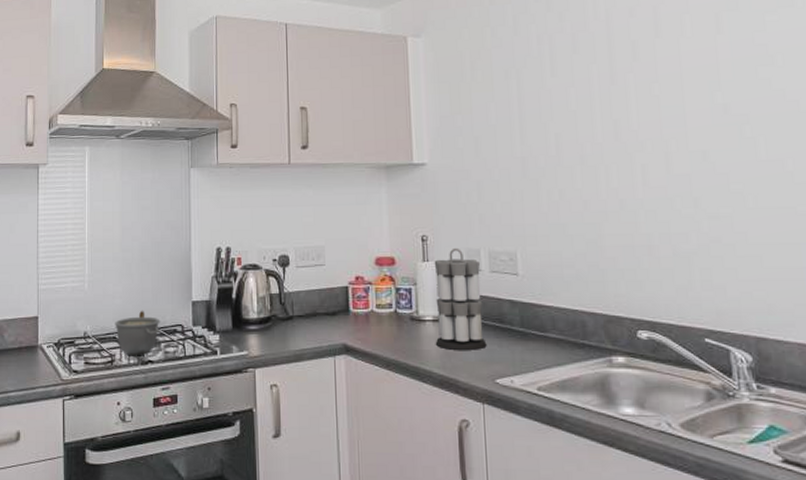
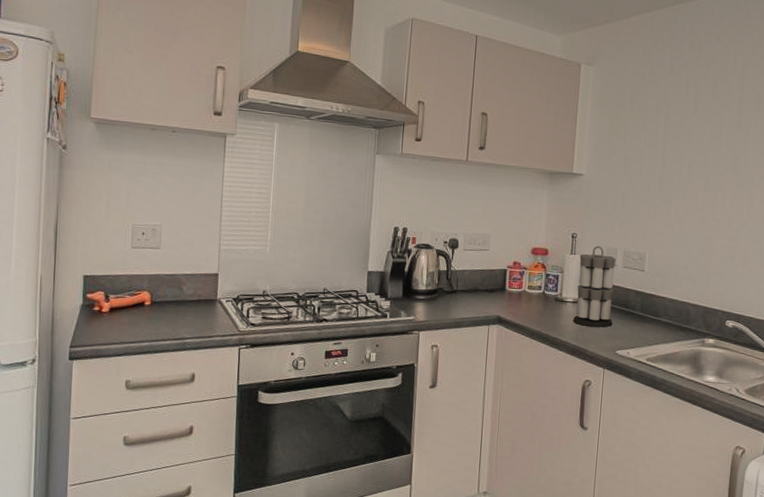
cooking pot: present [115,310,160,356] -> none [293,275,337,315]

